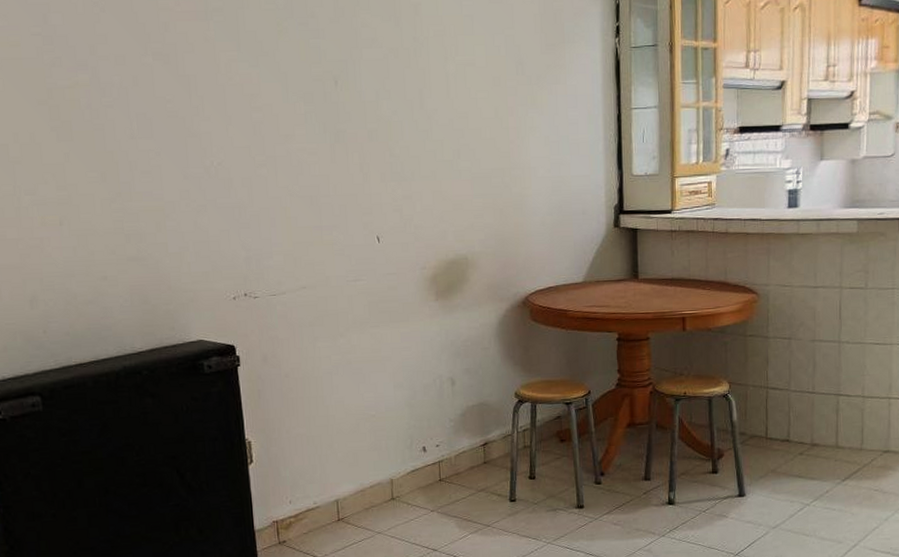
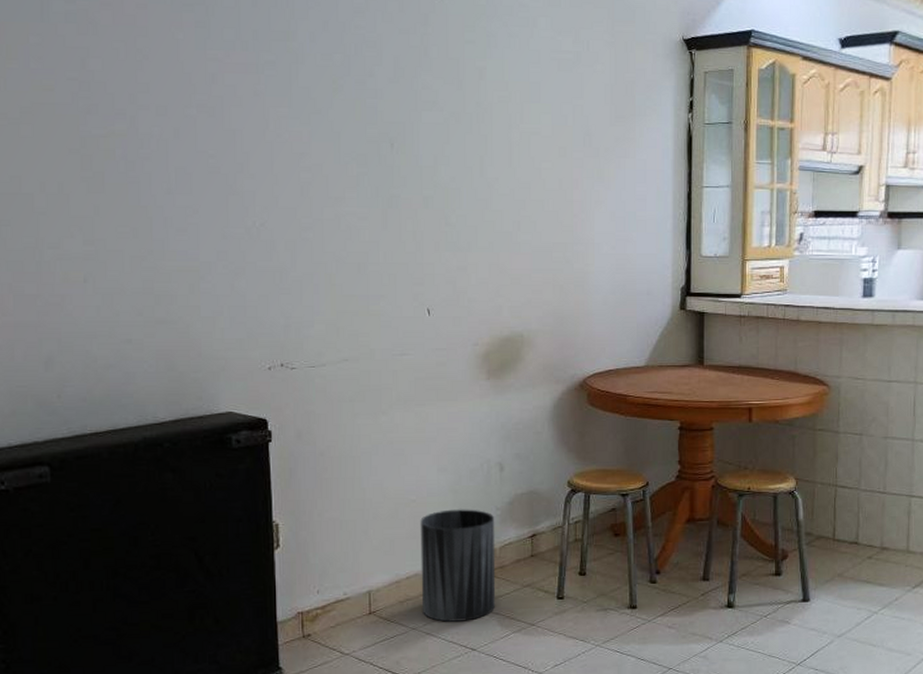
trash can: none [380,421,454,526] -> present [420,509,496,622]

